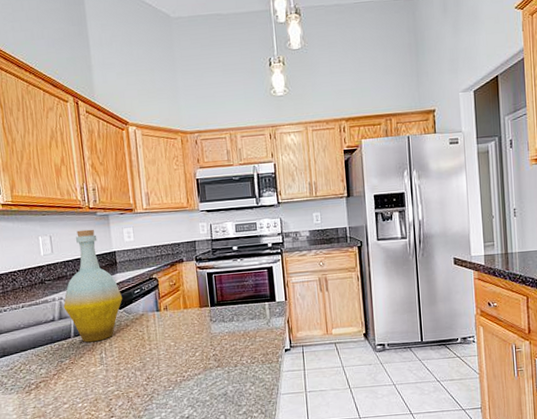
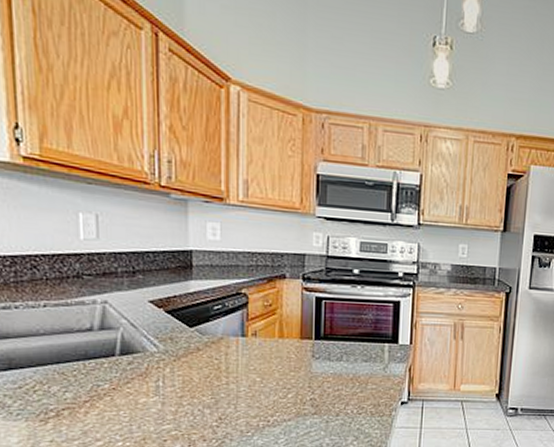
bottle: present [63,229,123,343] -> none [108,213,196,365]

